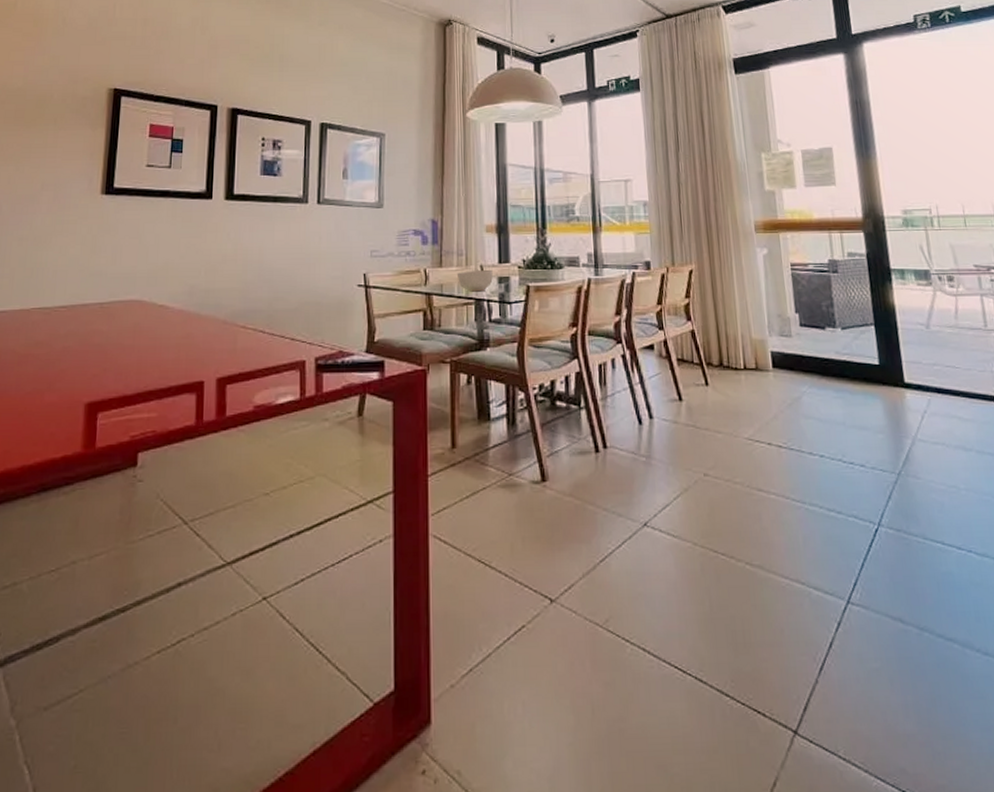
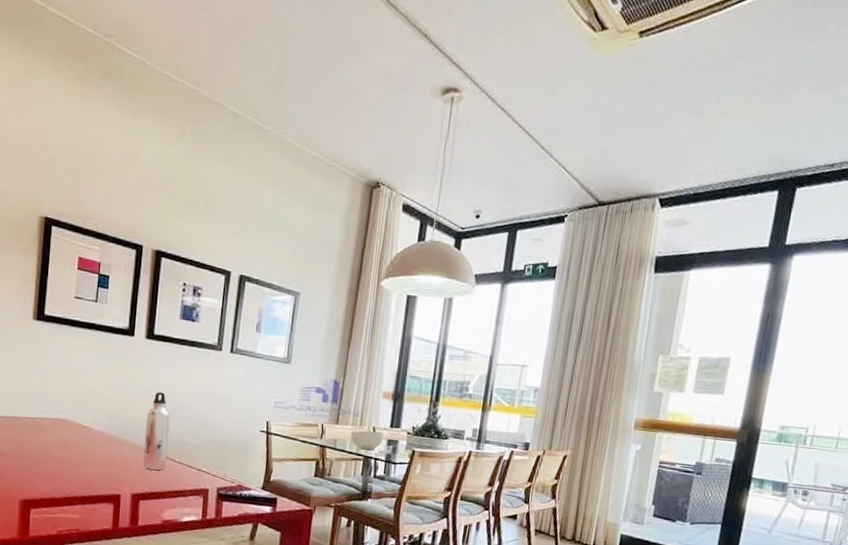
water bottle: none [228,256,256,347] -> present [142,392,170,471]

